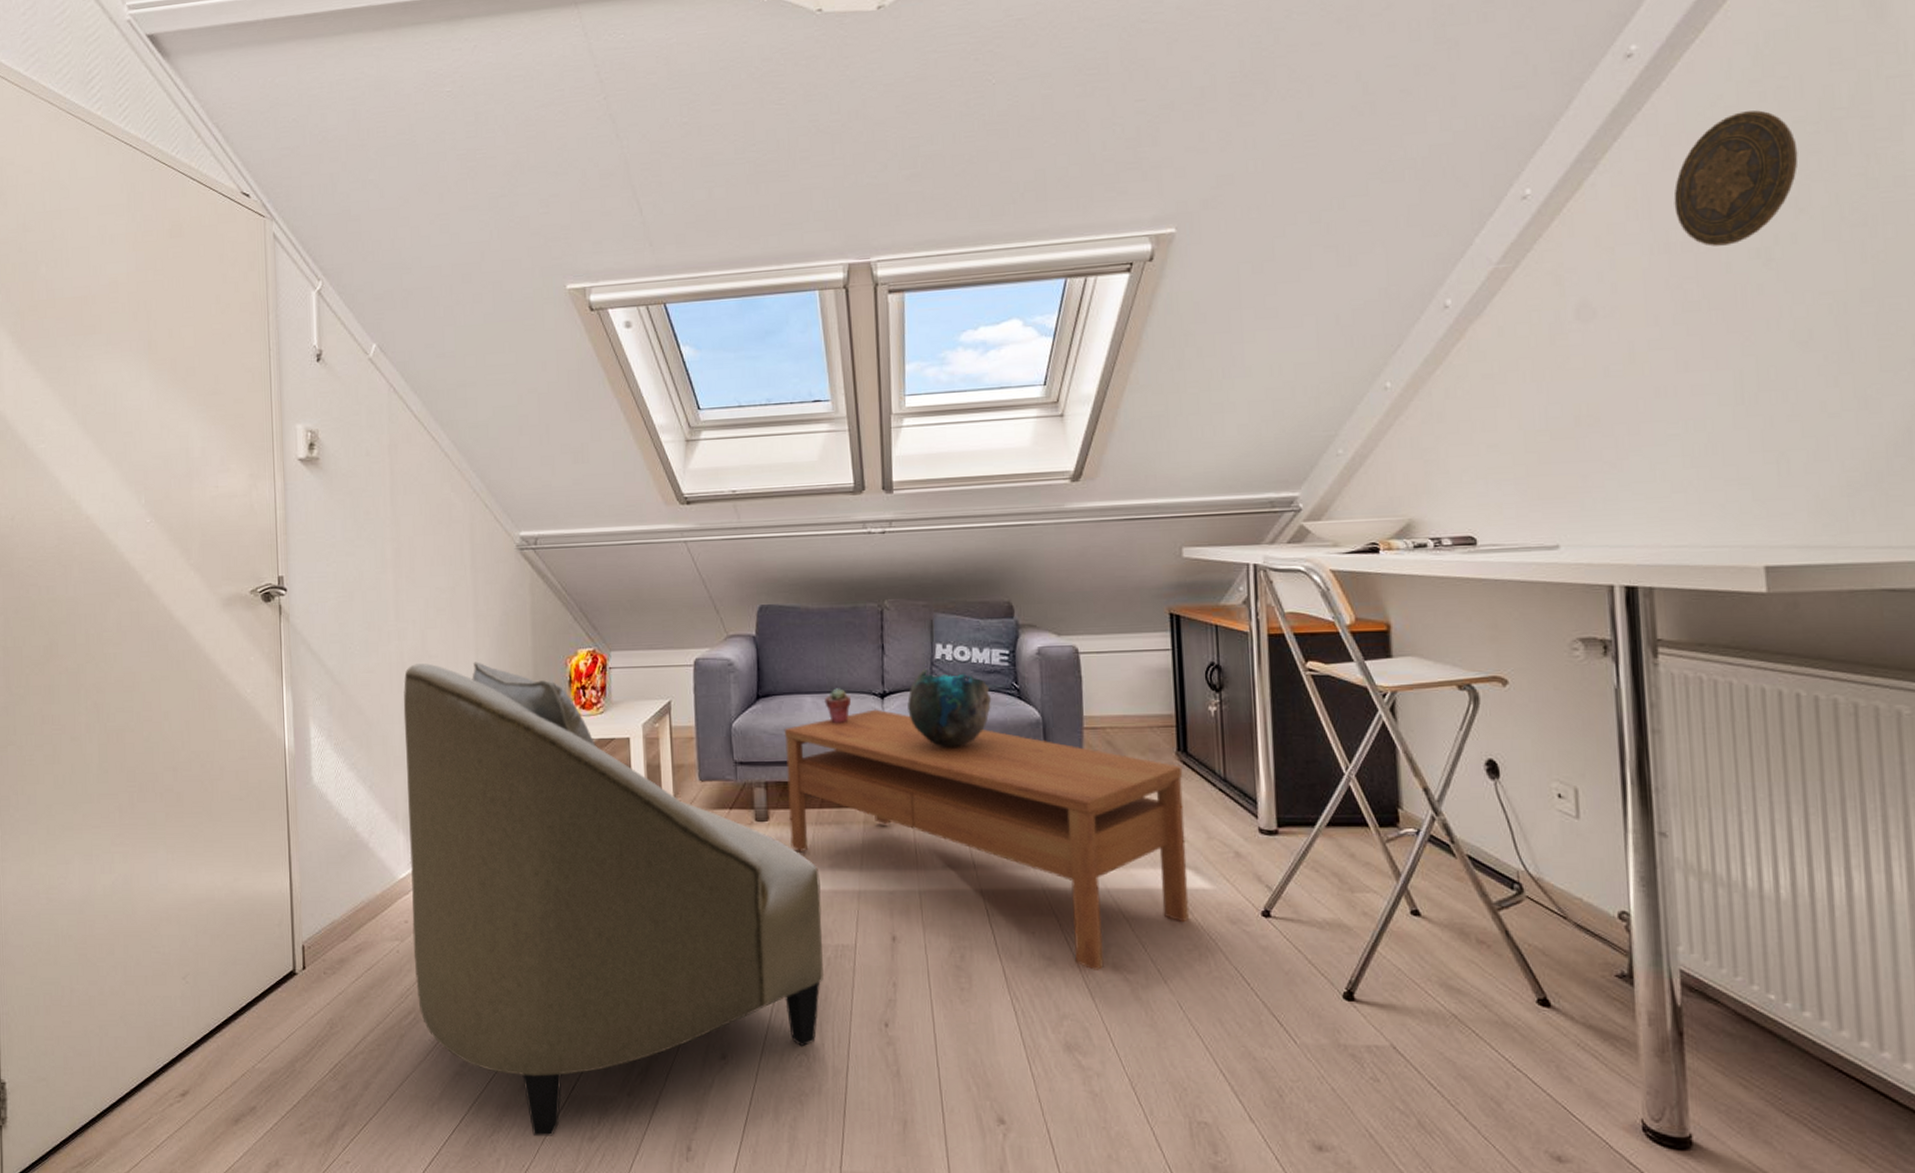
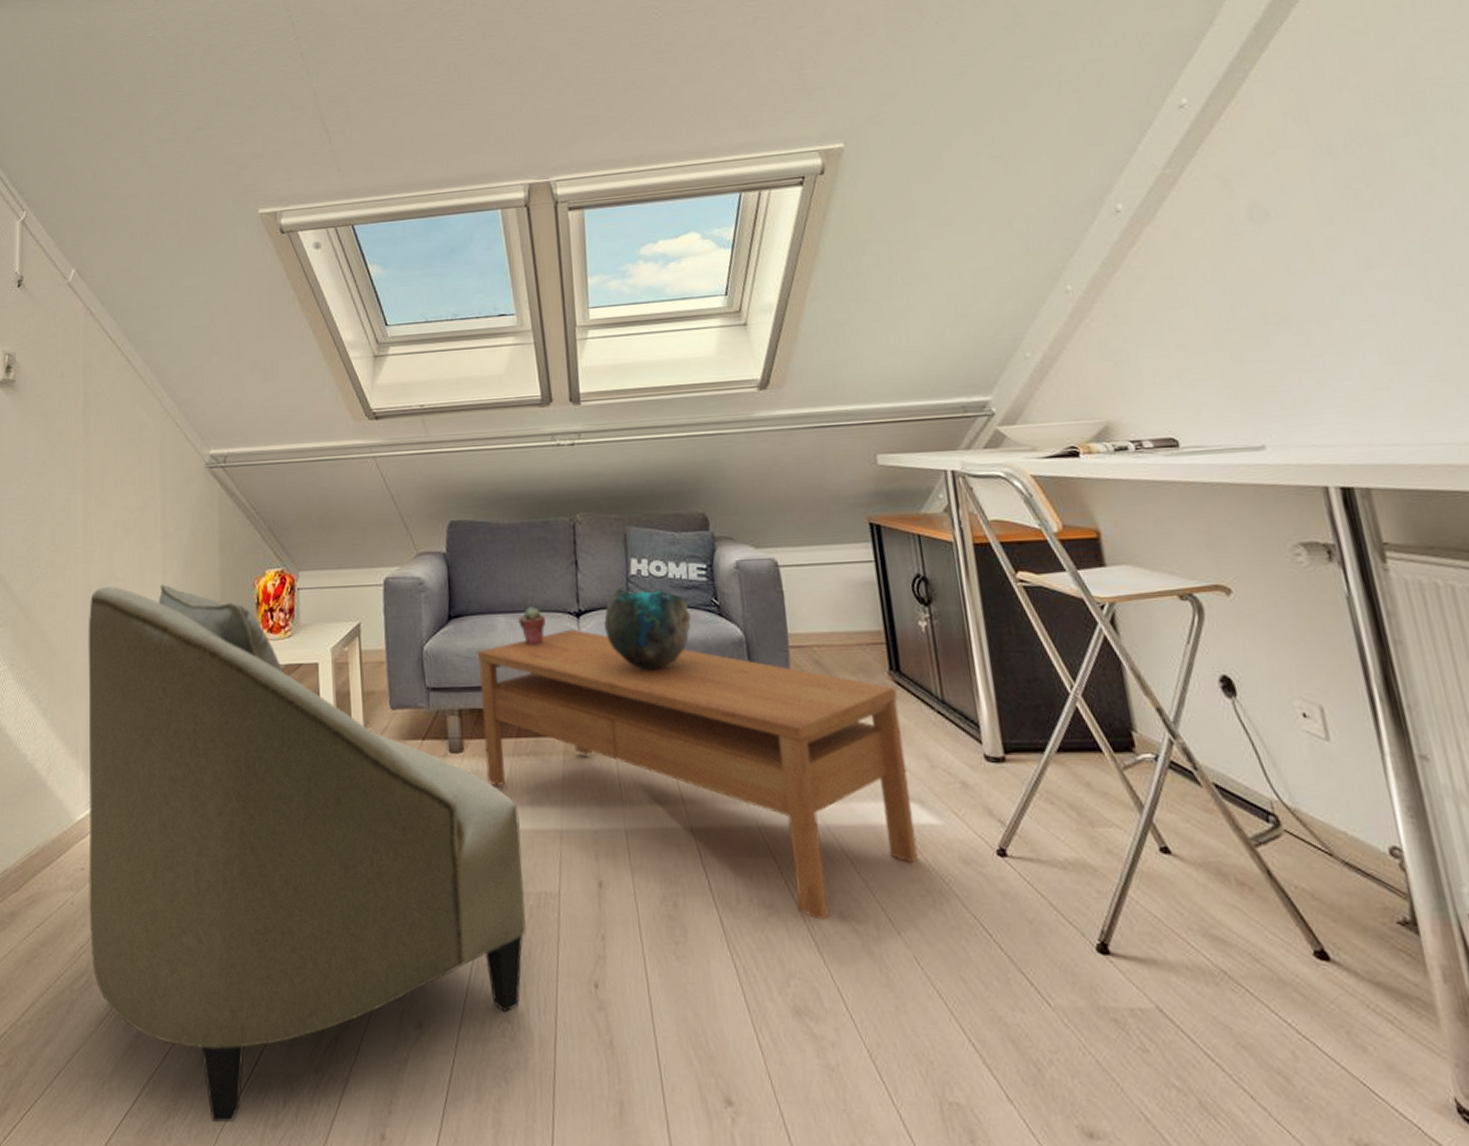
decorative plate: present [1674,110,1798,246] -> none [1328,21,1447,148]

